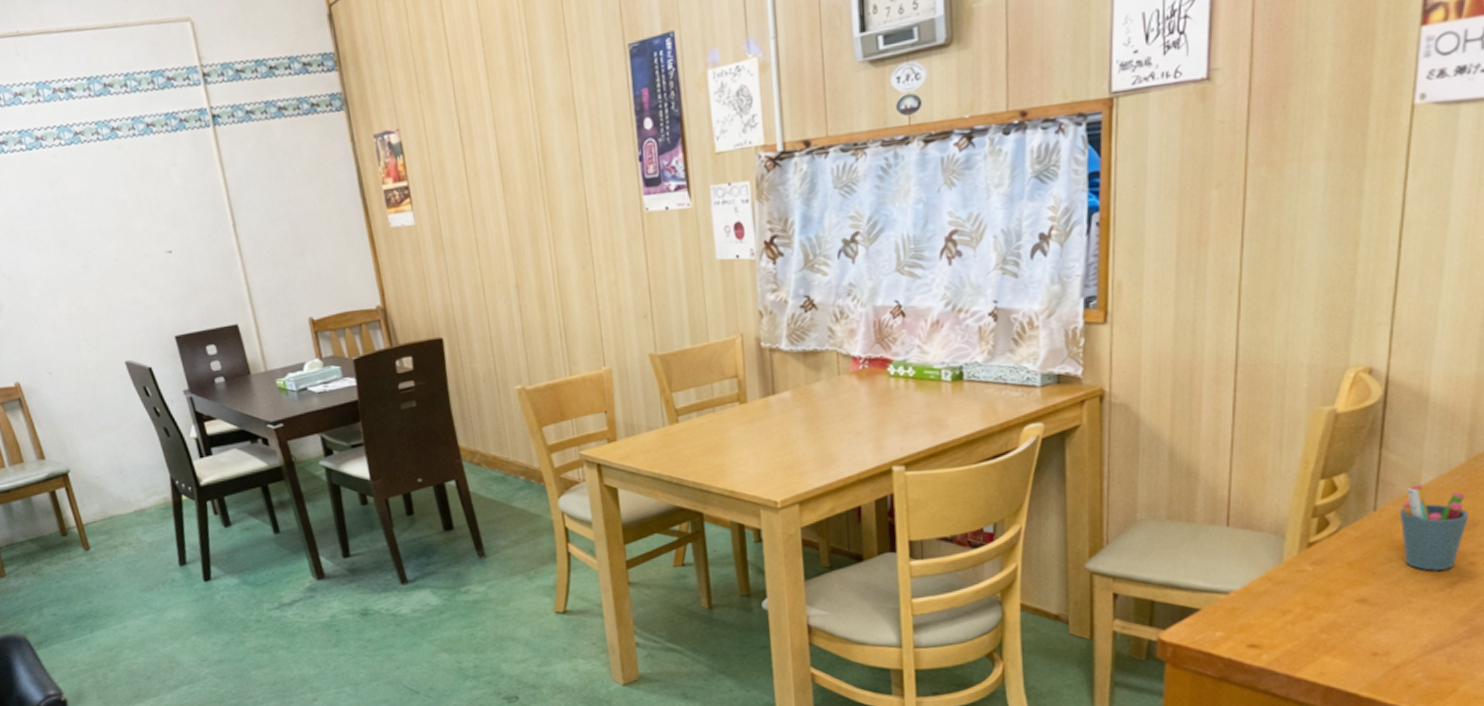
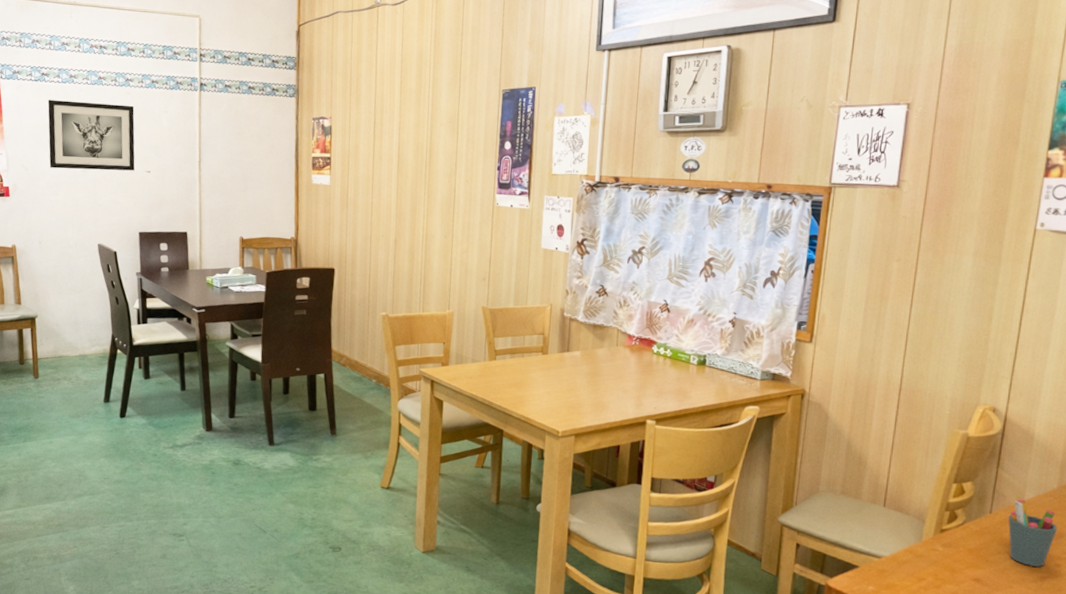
wall art: none [14,164,150,271] -> present [47,100,135,171]

